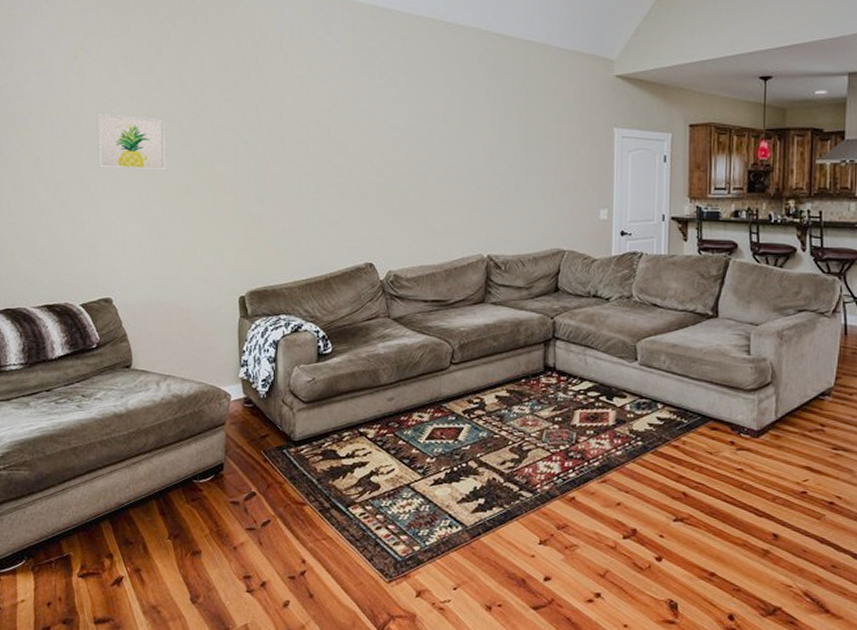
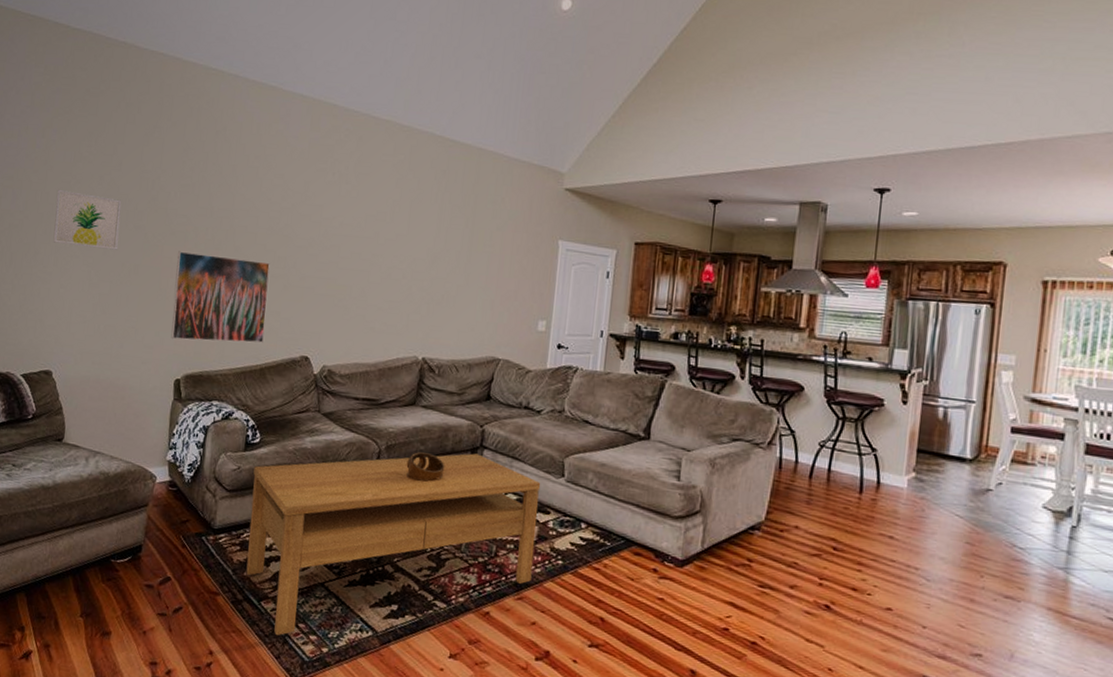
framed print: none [229,167,326,257] -> present [171,251,270,343]
coffee table: none [329,345,615,540] -> present [246,453,541,636]
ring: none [481,348,519,378] -> present [406,452,445,482]

